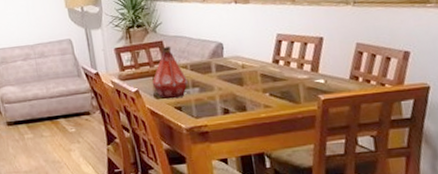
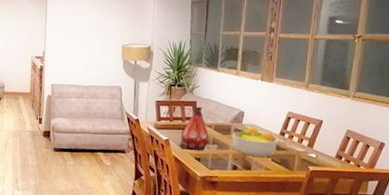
fruit bowl: none [214,58,273,95] -> present [232,126,278,157]

